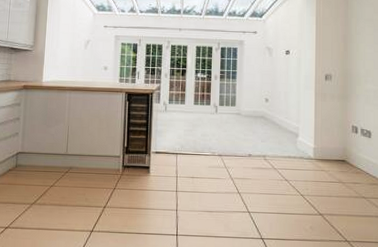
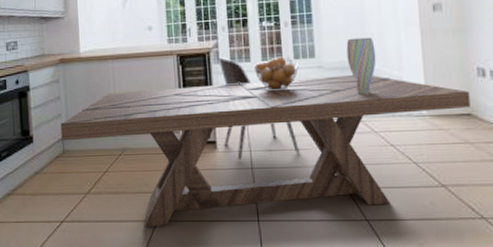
dining table: none [15,118,345,236] -> present [60,75,471,227]
dining chair: none [156,98,216,184] -> present [218,57,299,160]
fruit basket: none [187,102,222,130] -> present [253,56,299,92]
vase: none [259,94,281,139] -> present [346,37,376,94]

